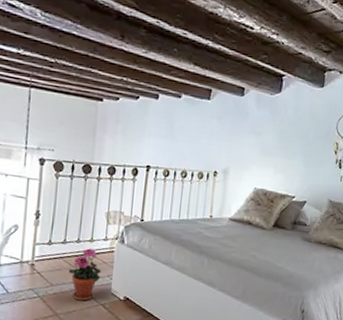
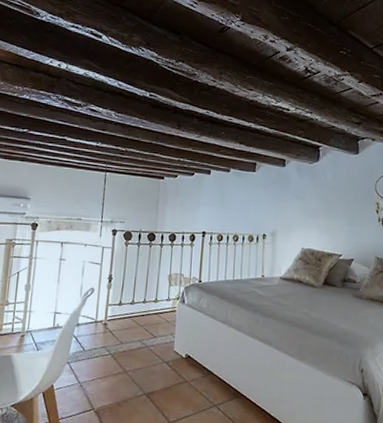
potted plant: present [68,248,101,301] -> none [136,308,165,359]

